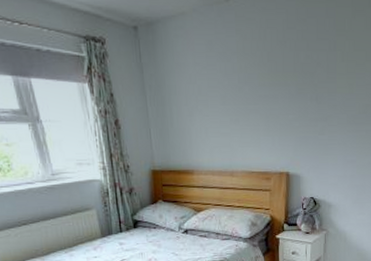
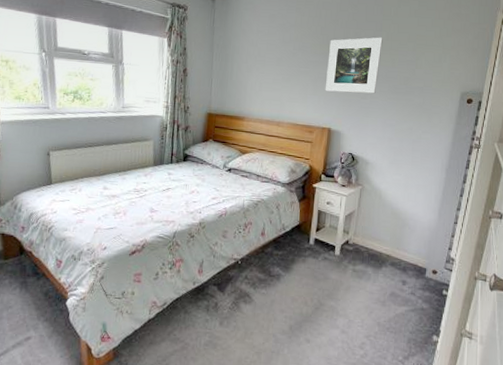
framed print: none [278,58,338,130] -> present [325,37,383,94]

